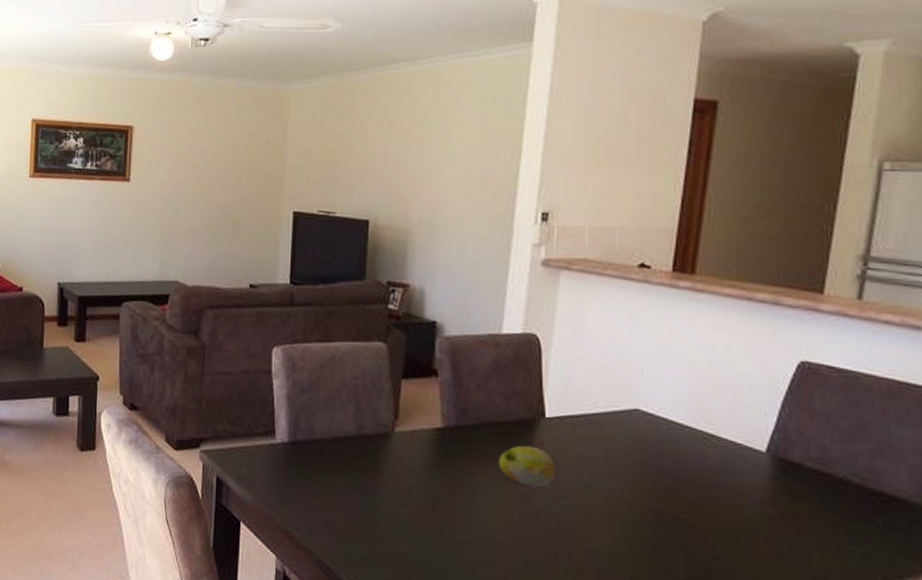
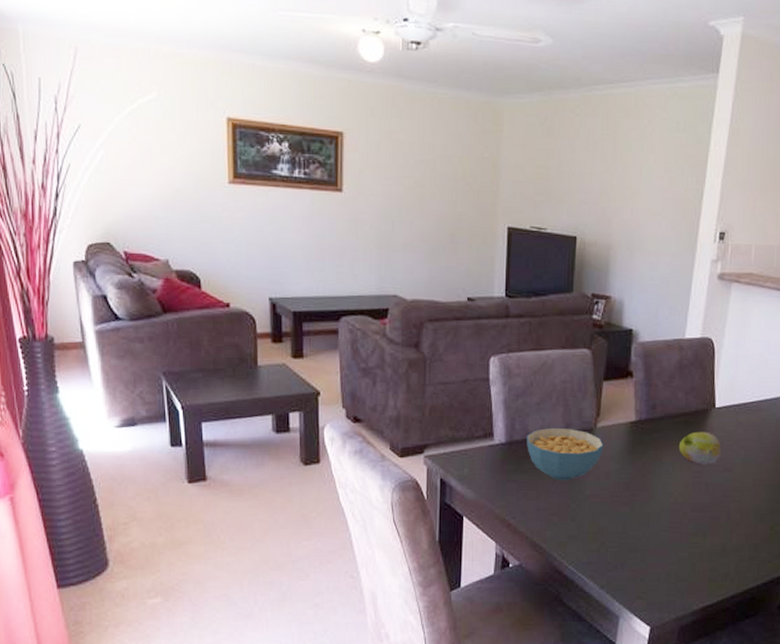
cereal bowl: none [312,428,403,492] -> present [527,427,604,481]

